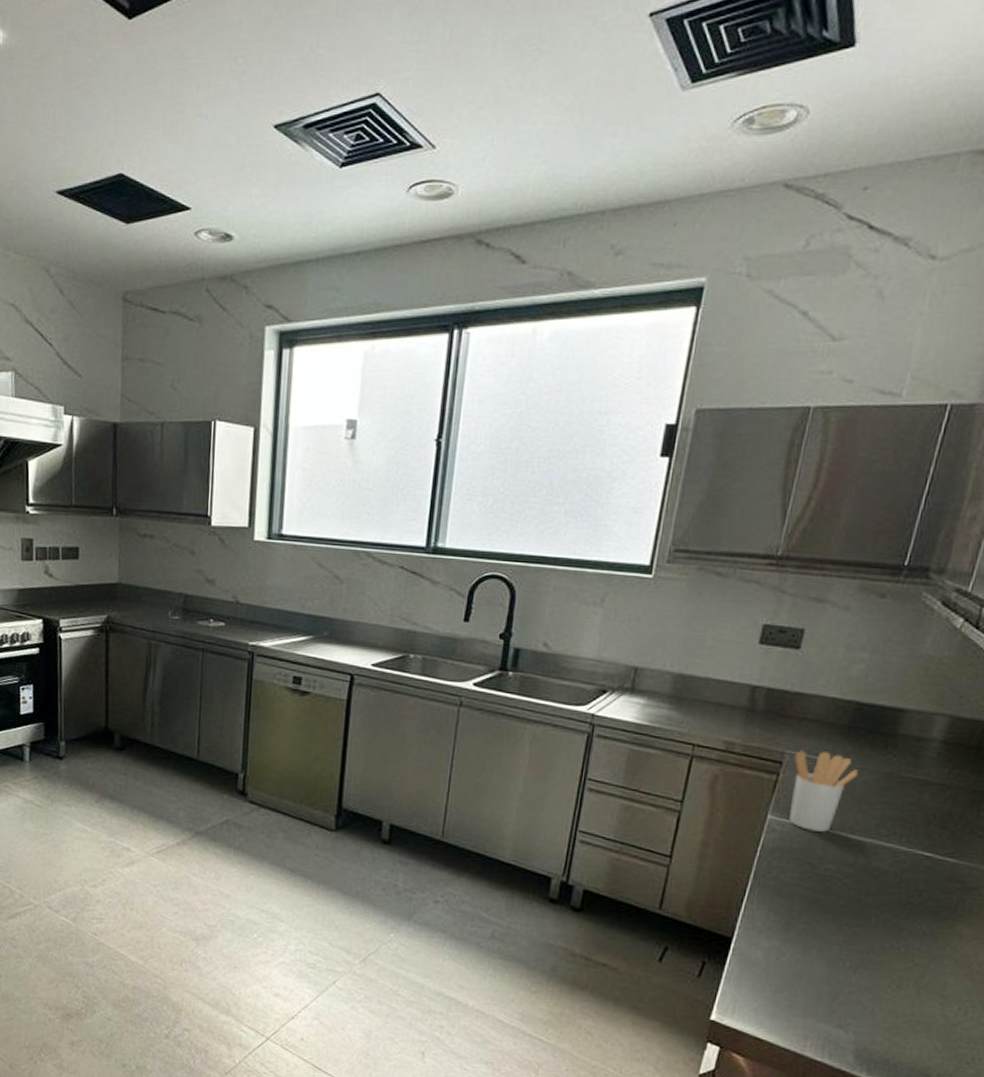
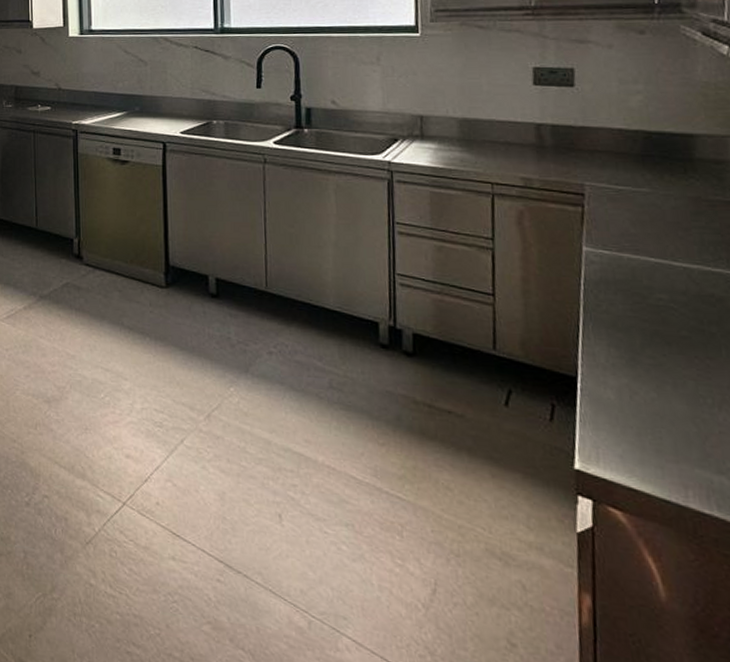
utensil holder: present [789,750,859,832] -> none [595,181,666,261]

